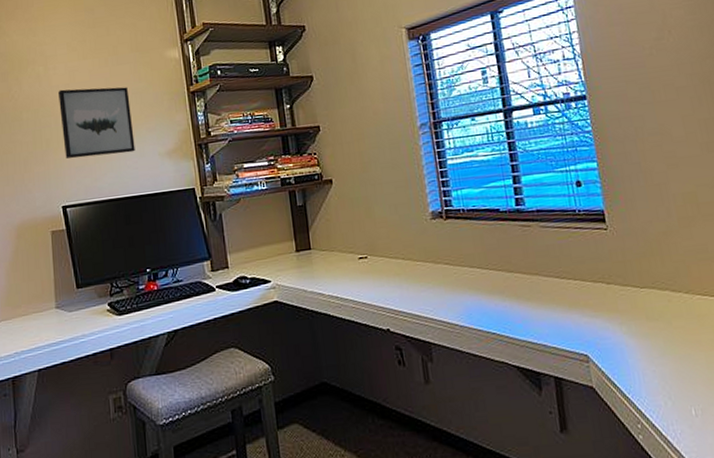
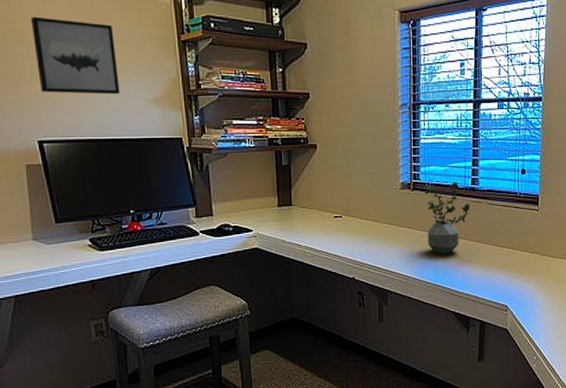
potted plant: none [460,204,519,294] -> present [425,182,471,255]

